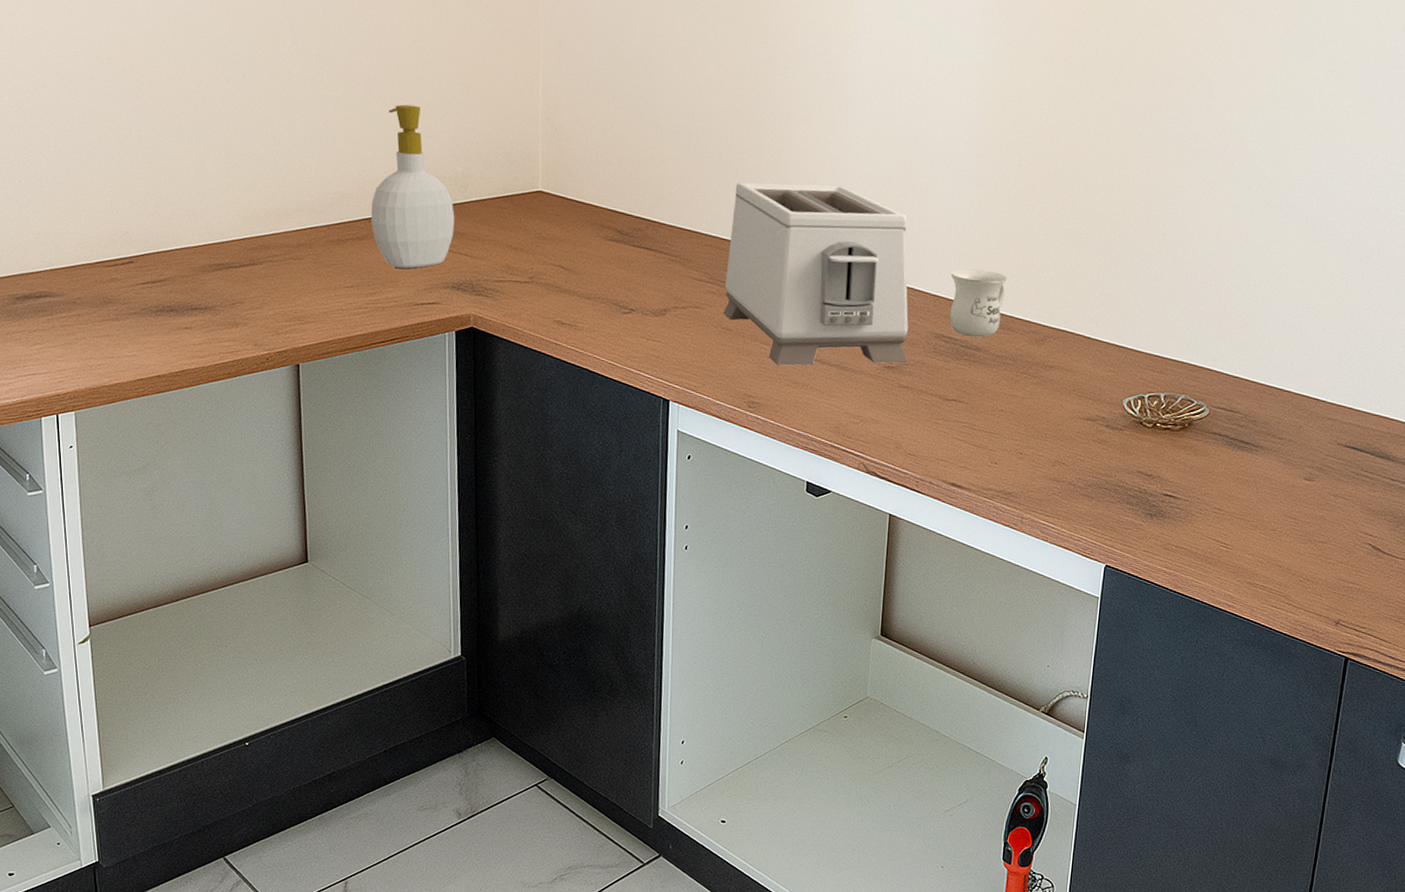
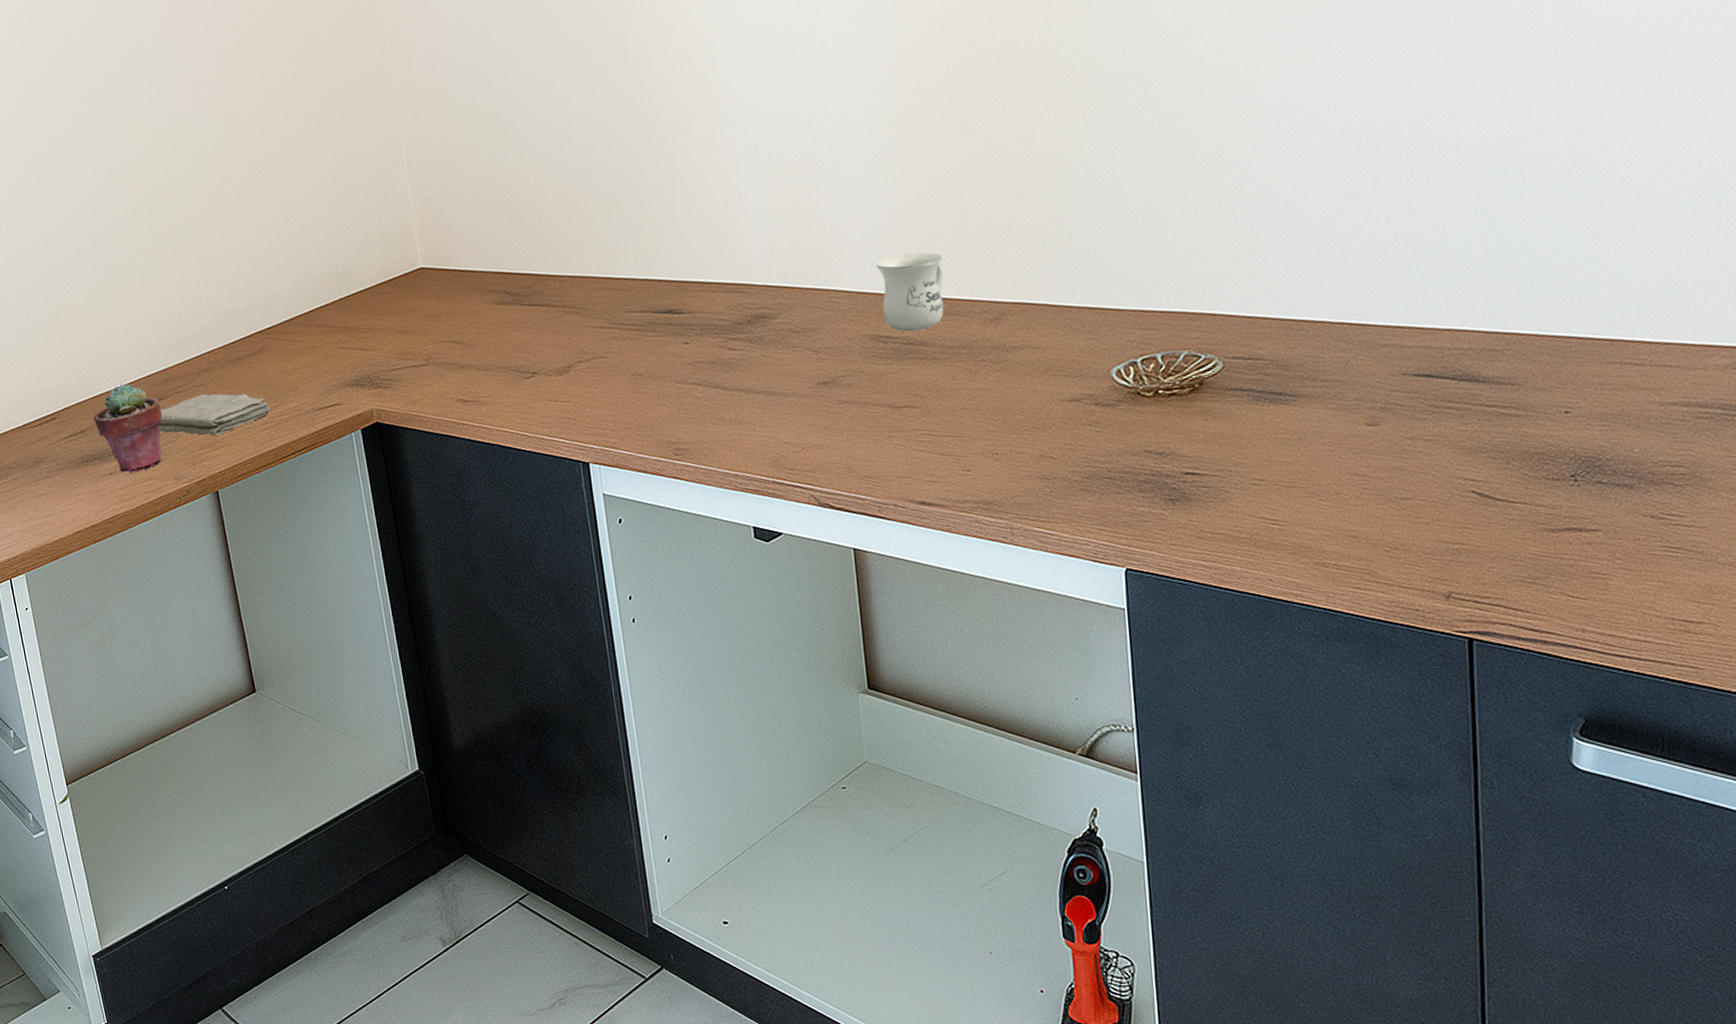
potted succulent: none [175,241,252,332] -> present [93,384,163,474]
washcloth: none [245,268,367,311] -> present [158,394,271,436]
soap bottle: present [371,104,455,269] -> none [261,207,345,377]
toaster: present [723,182,909,366] -> none [620,193,844,405]

